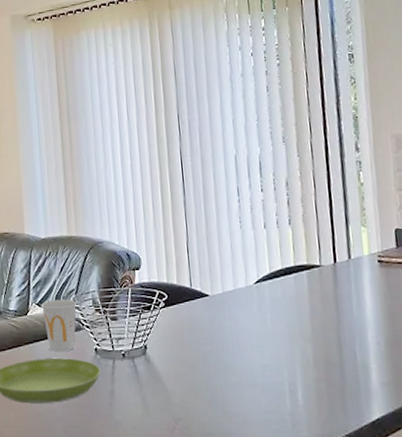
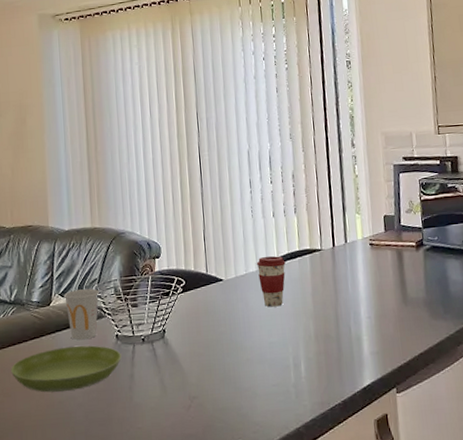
coffee cup: none [246,271,279,327] -> present [256,256,286,307]

